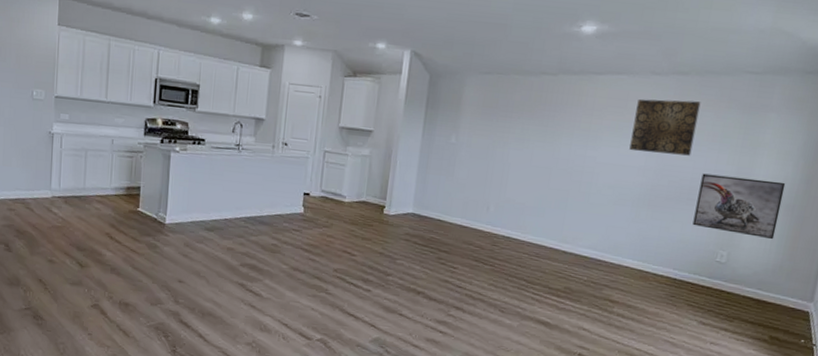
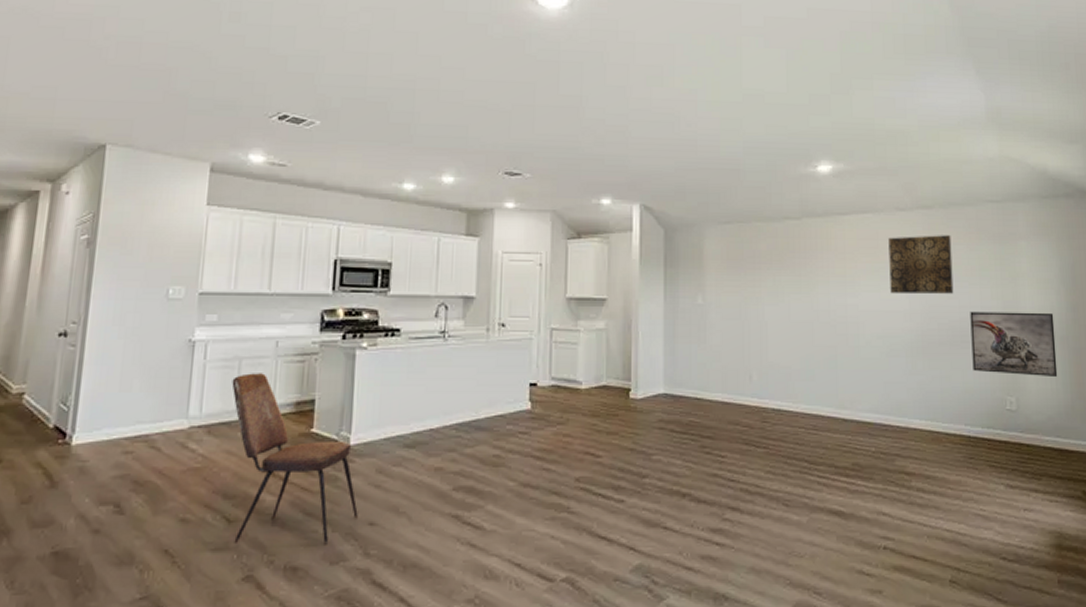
dining chair: none [80,162,171,291] -> present [232,373,358,545]

